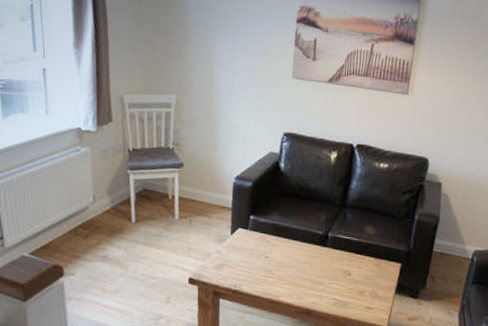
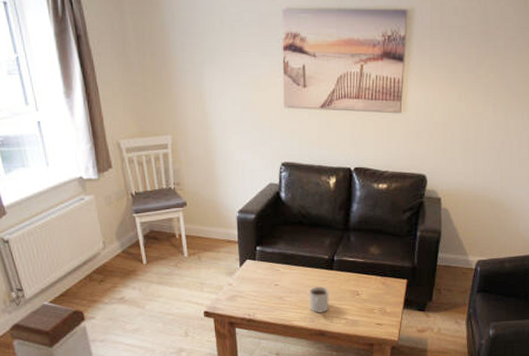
mug: none [298,263,320,291] -> present [310,287,329,313]

